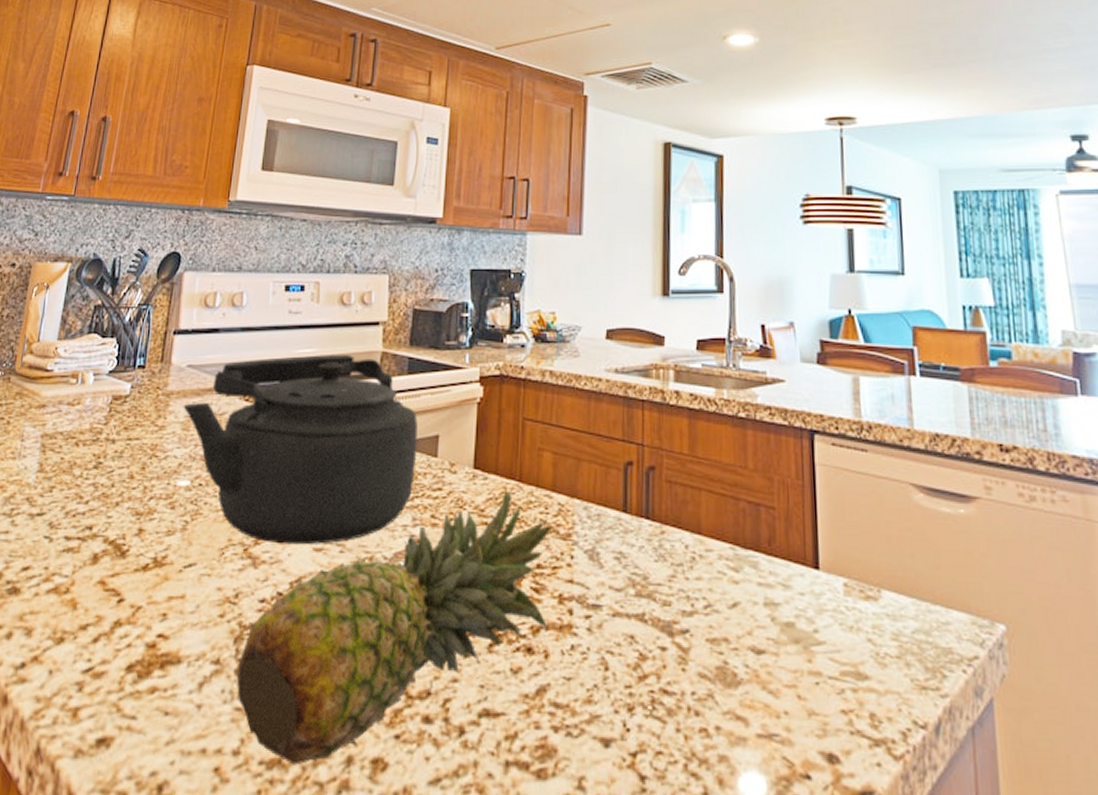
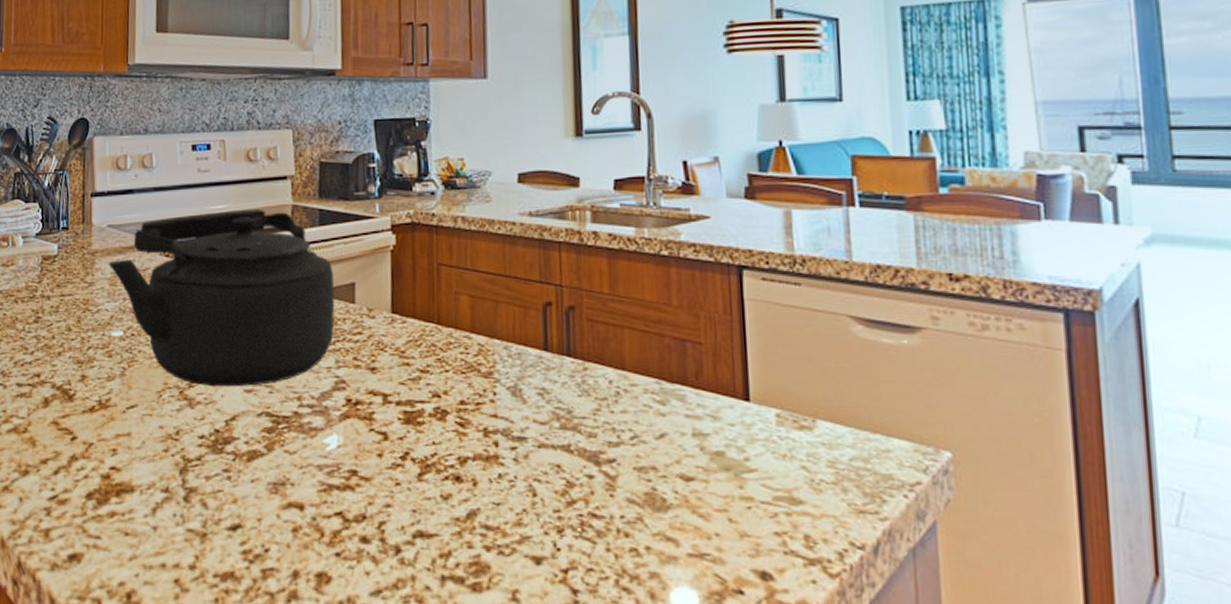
fruit: present [237,489,553,766] -> none [185,332,476,578]

